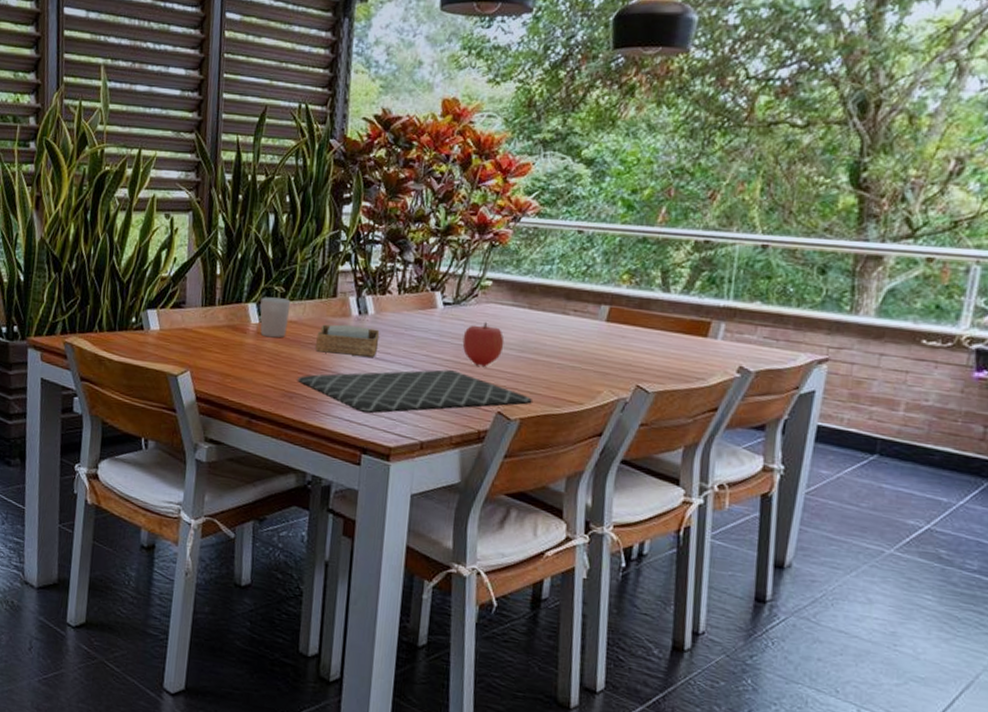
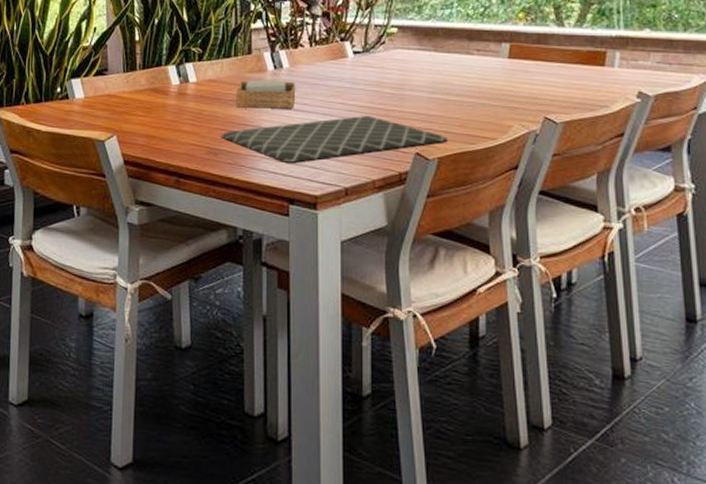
candle holder: present [260,297,291,338] -> none [179,58,209,97]
fruit: present [462,321,505,367] -> none [375,67,415,110]

